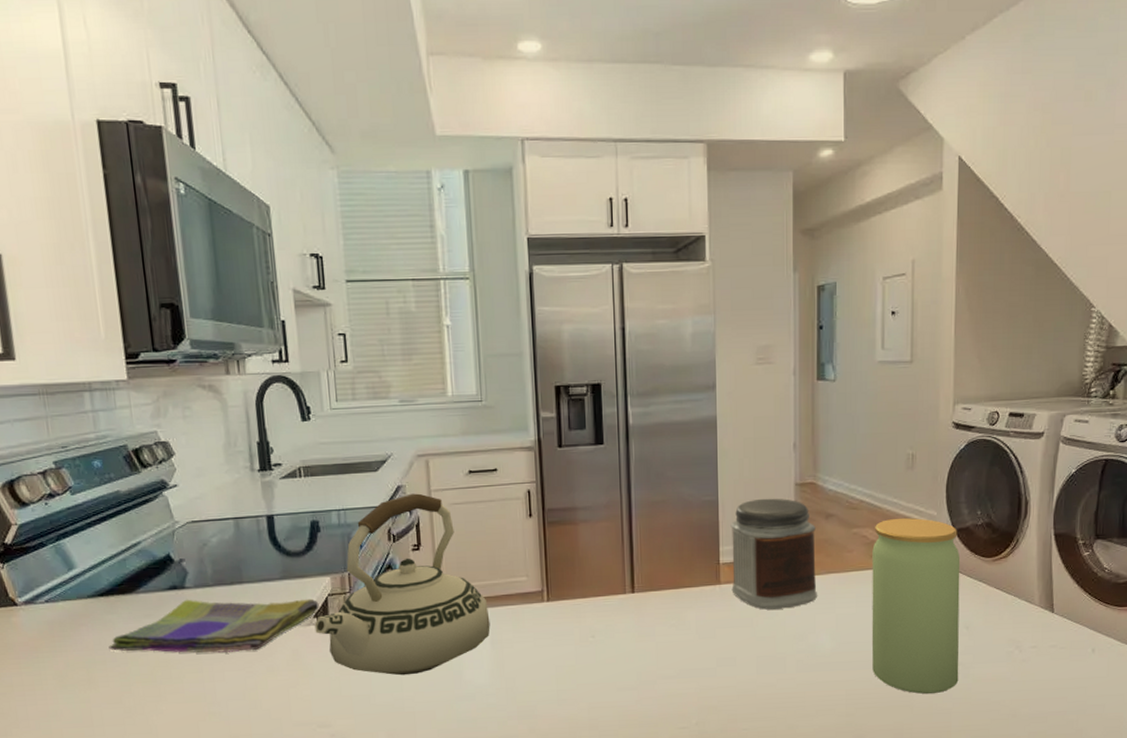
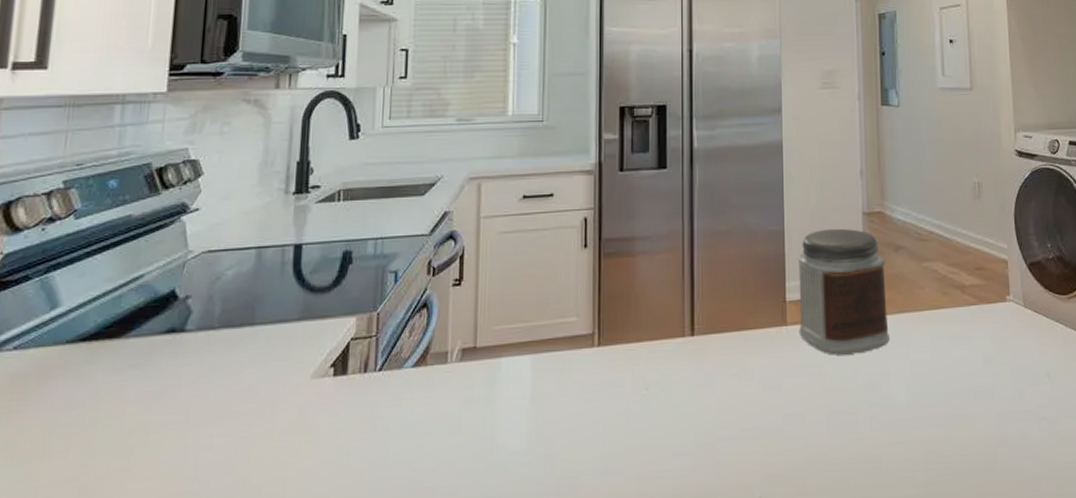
dish towel: present [109,598,320,653] -> none [77,343,339,414]
teakettle: present [314,493,491,676] -> none [329,220,532,440]
jar: present [871,518,961,694] -> none [944,251,1045,456]

